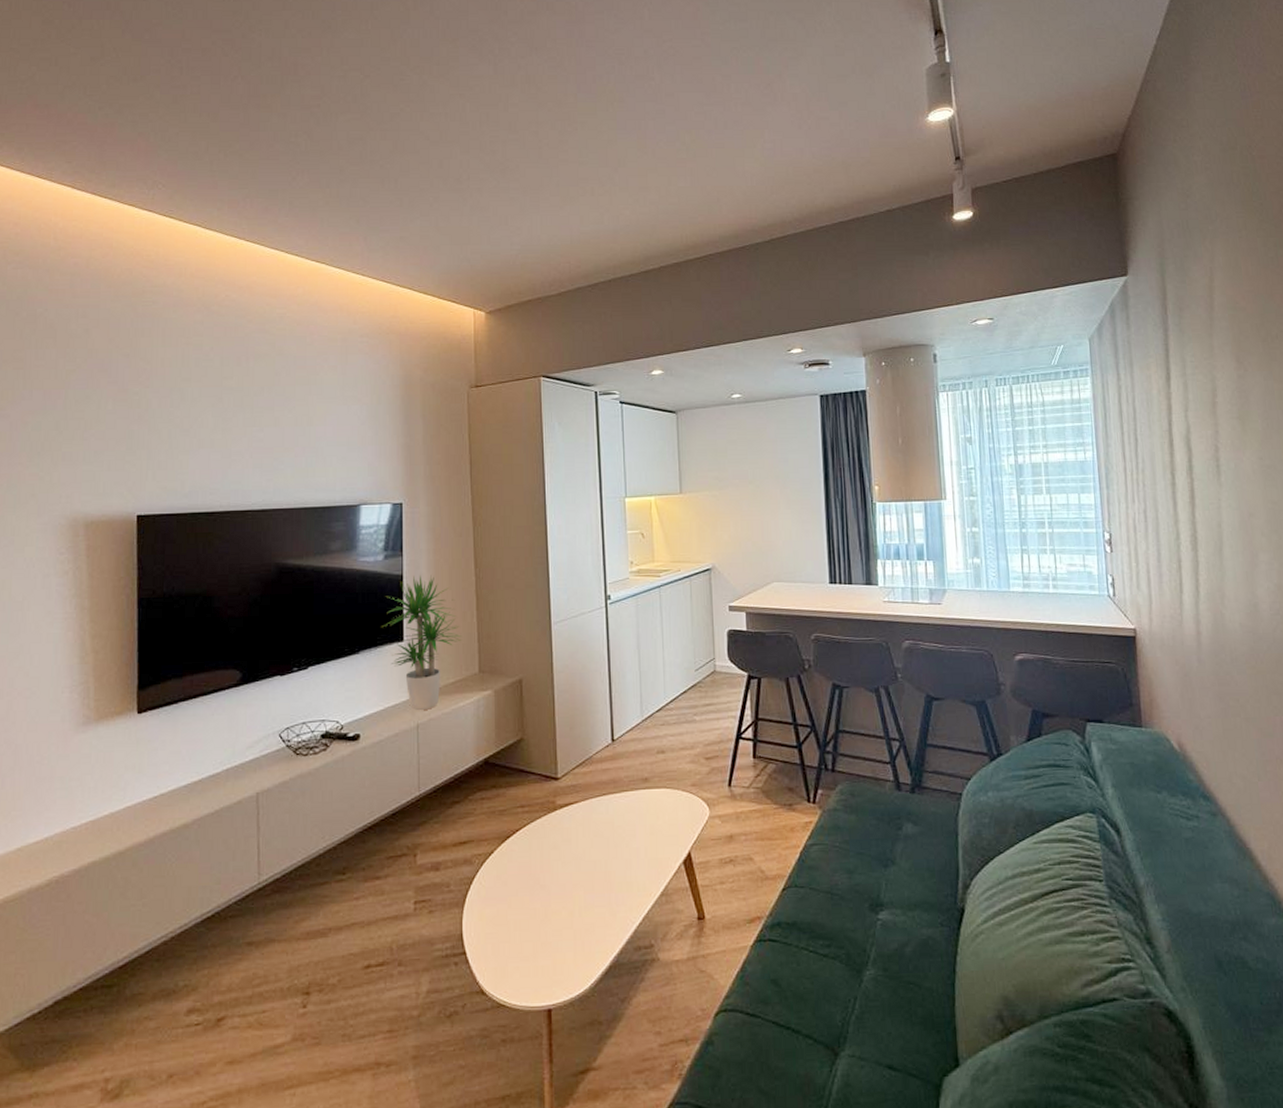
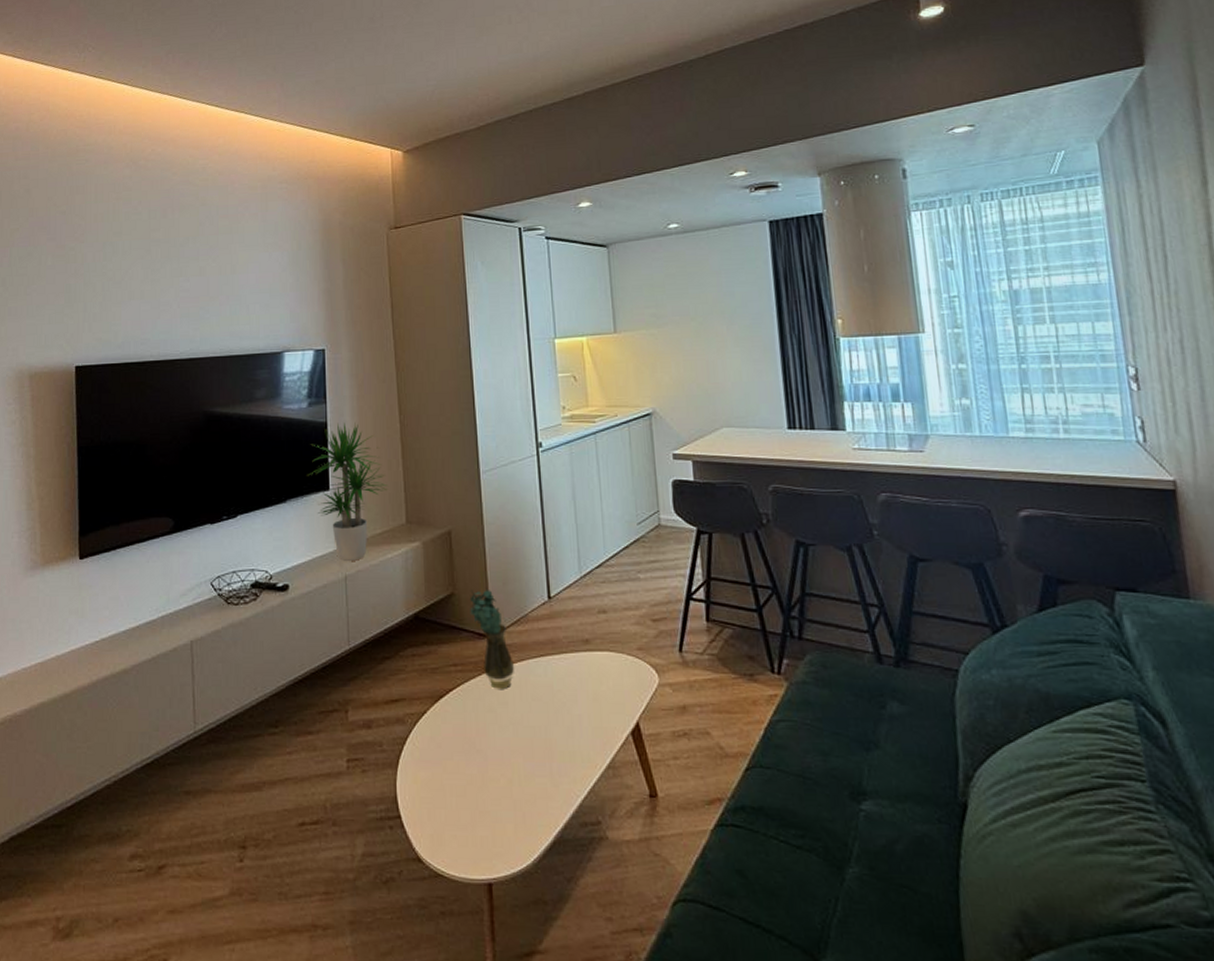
vase: none [538,732,579,827] -> present [469,587,515,689]

